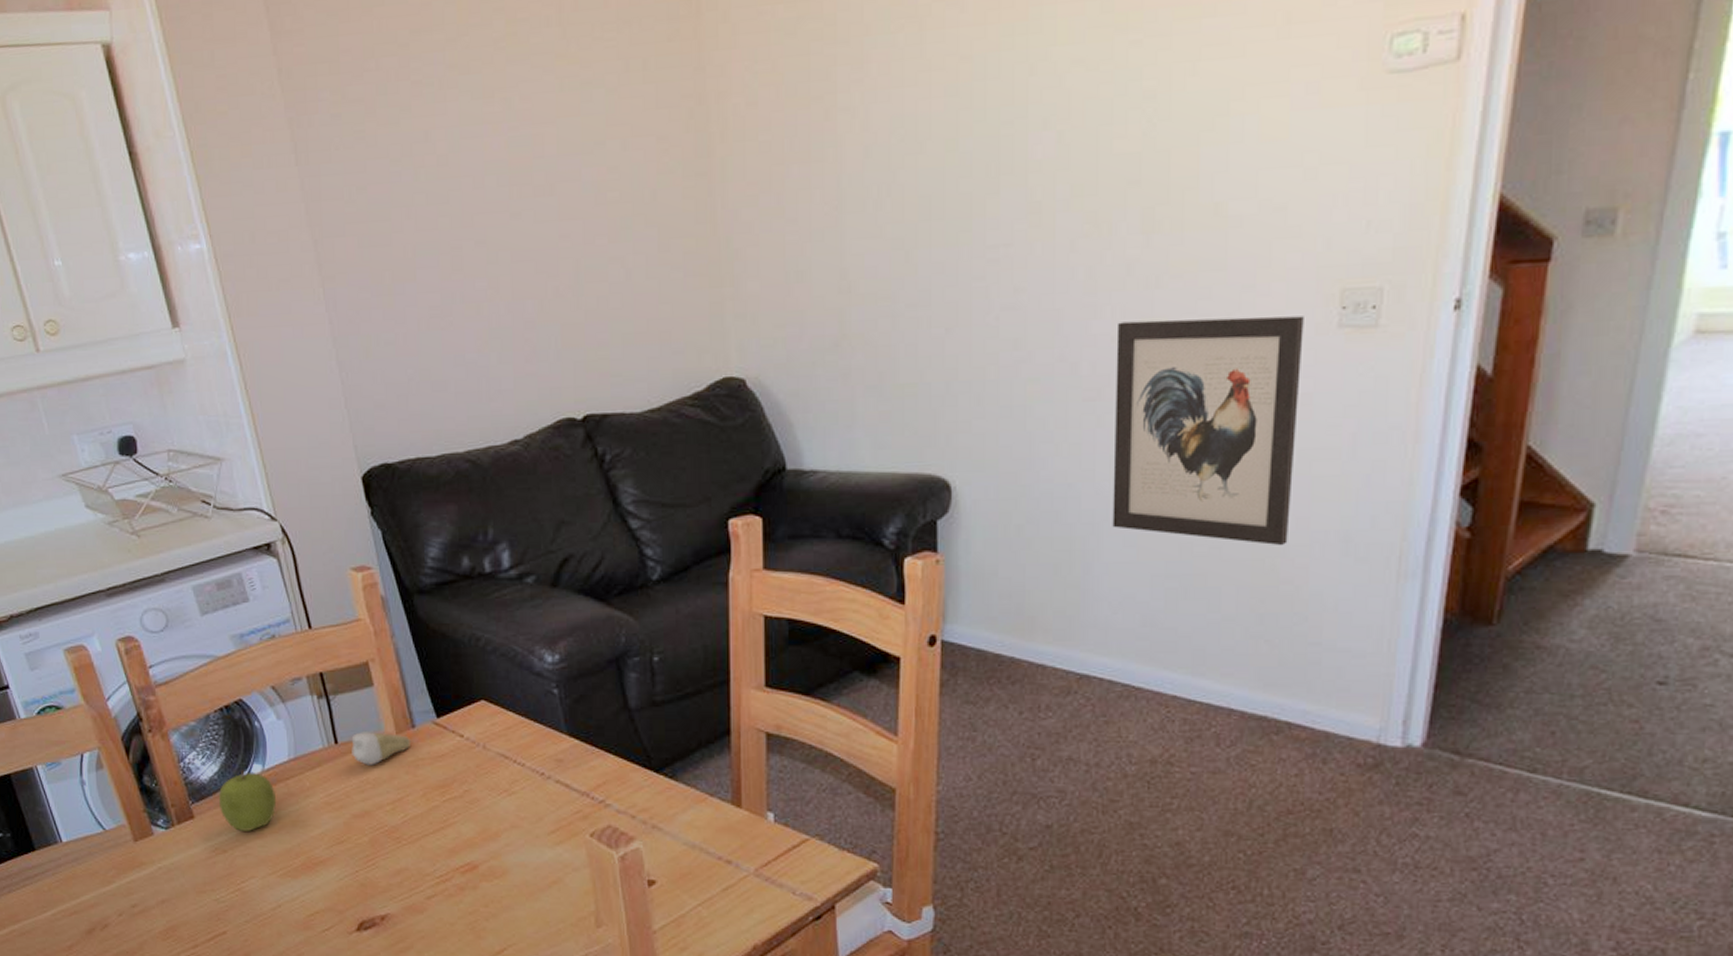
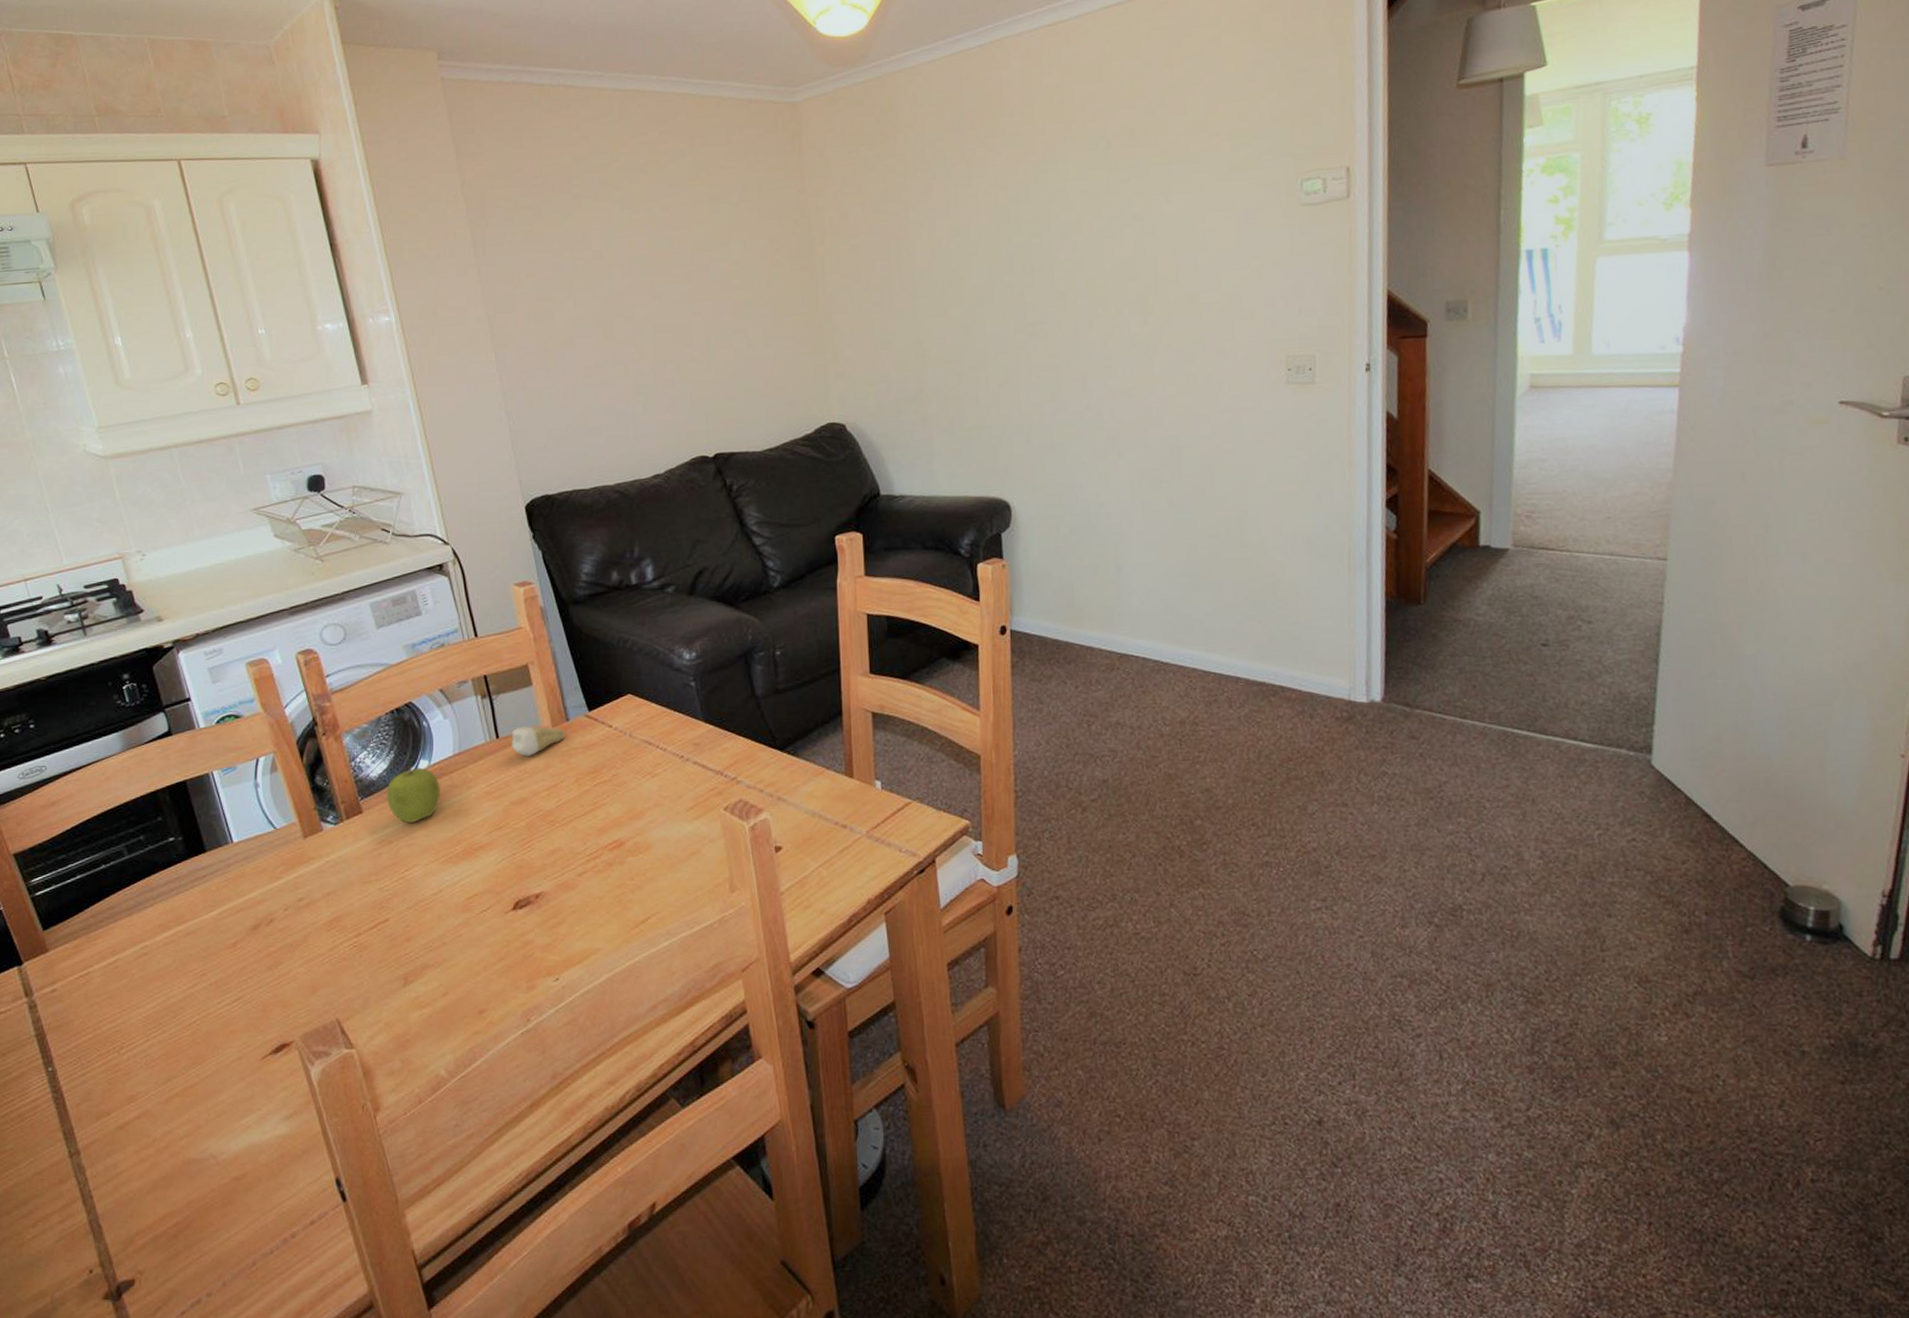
wall art: present [1112,316,1304,546] -> none [1127,375,1267,548]

